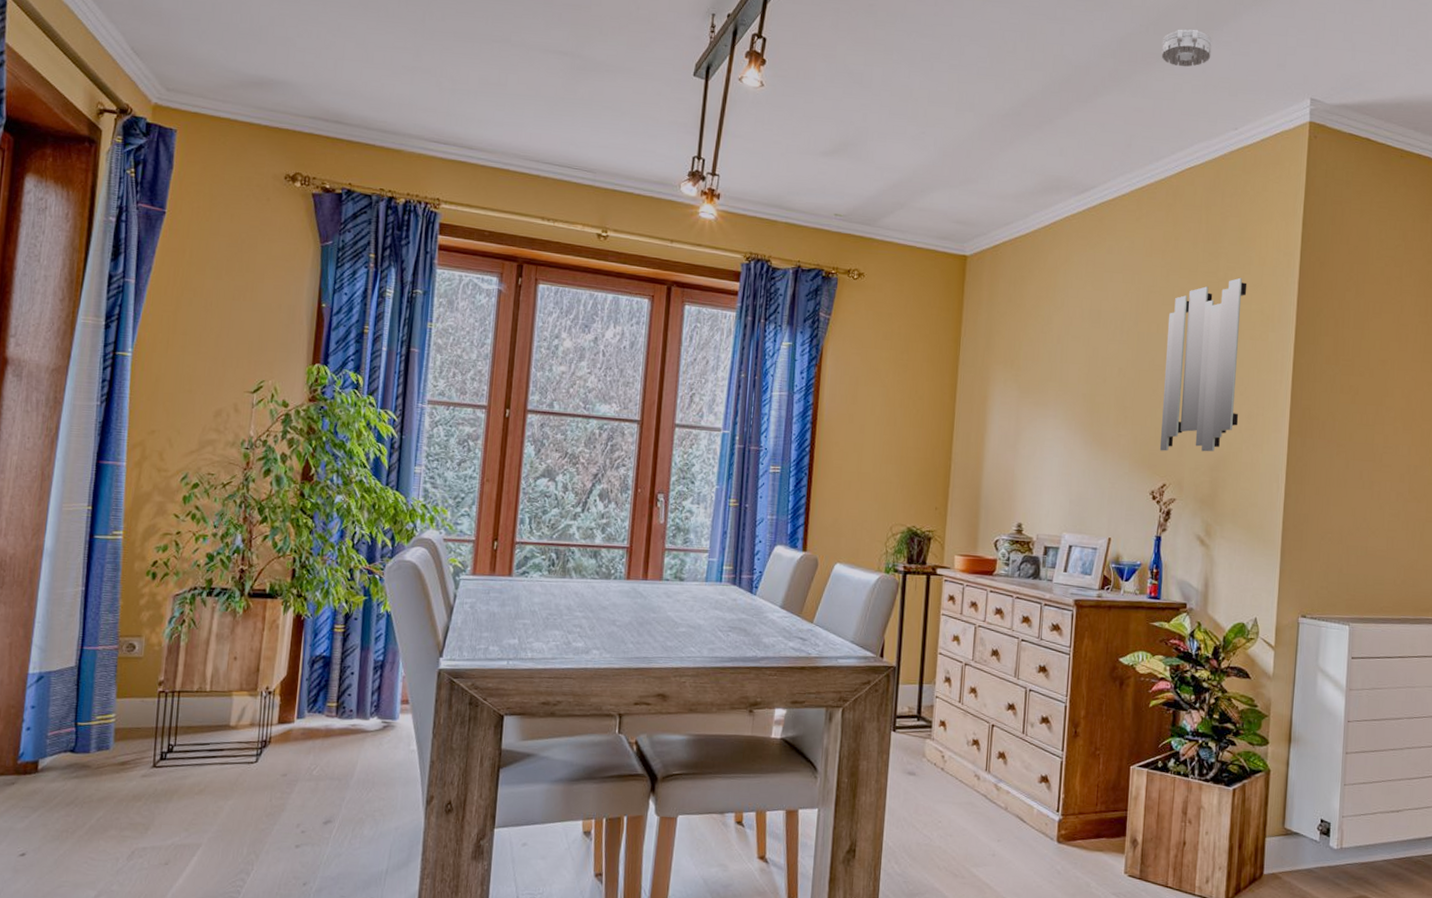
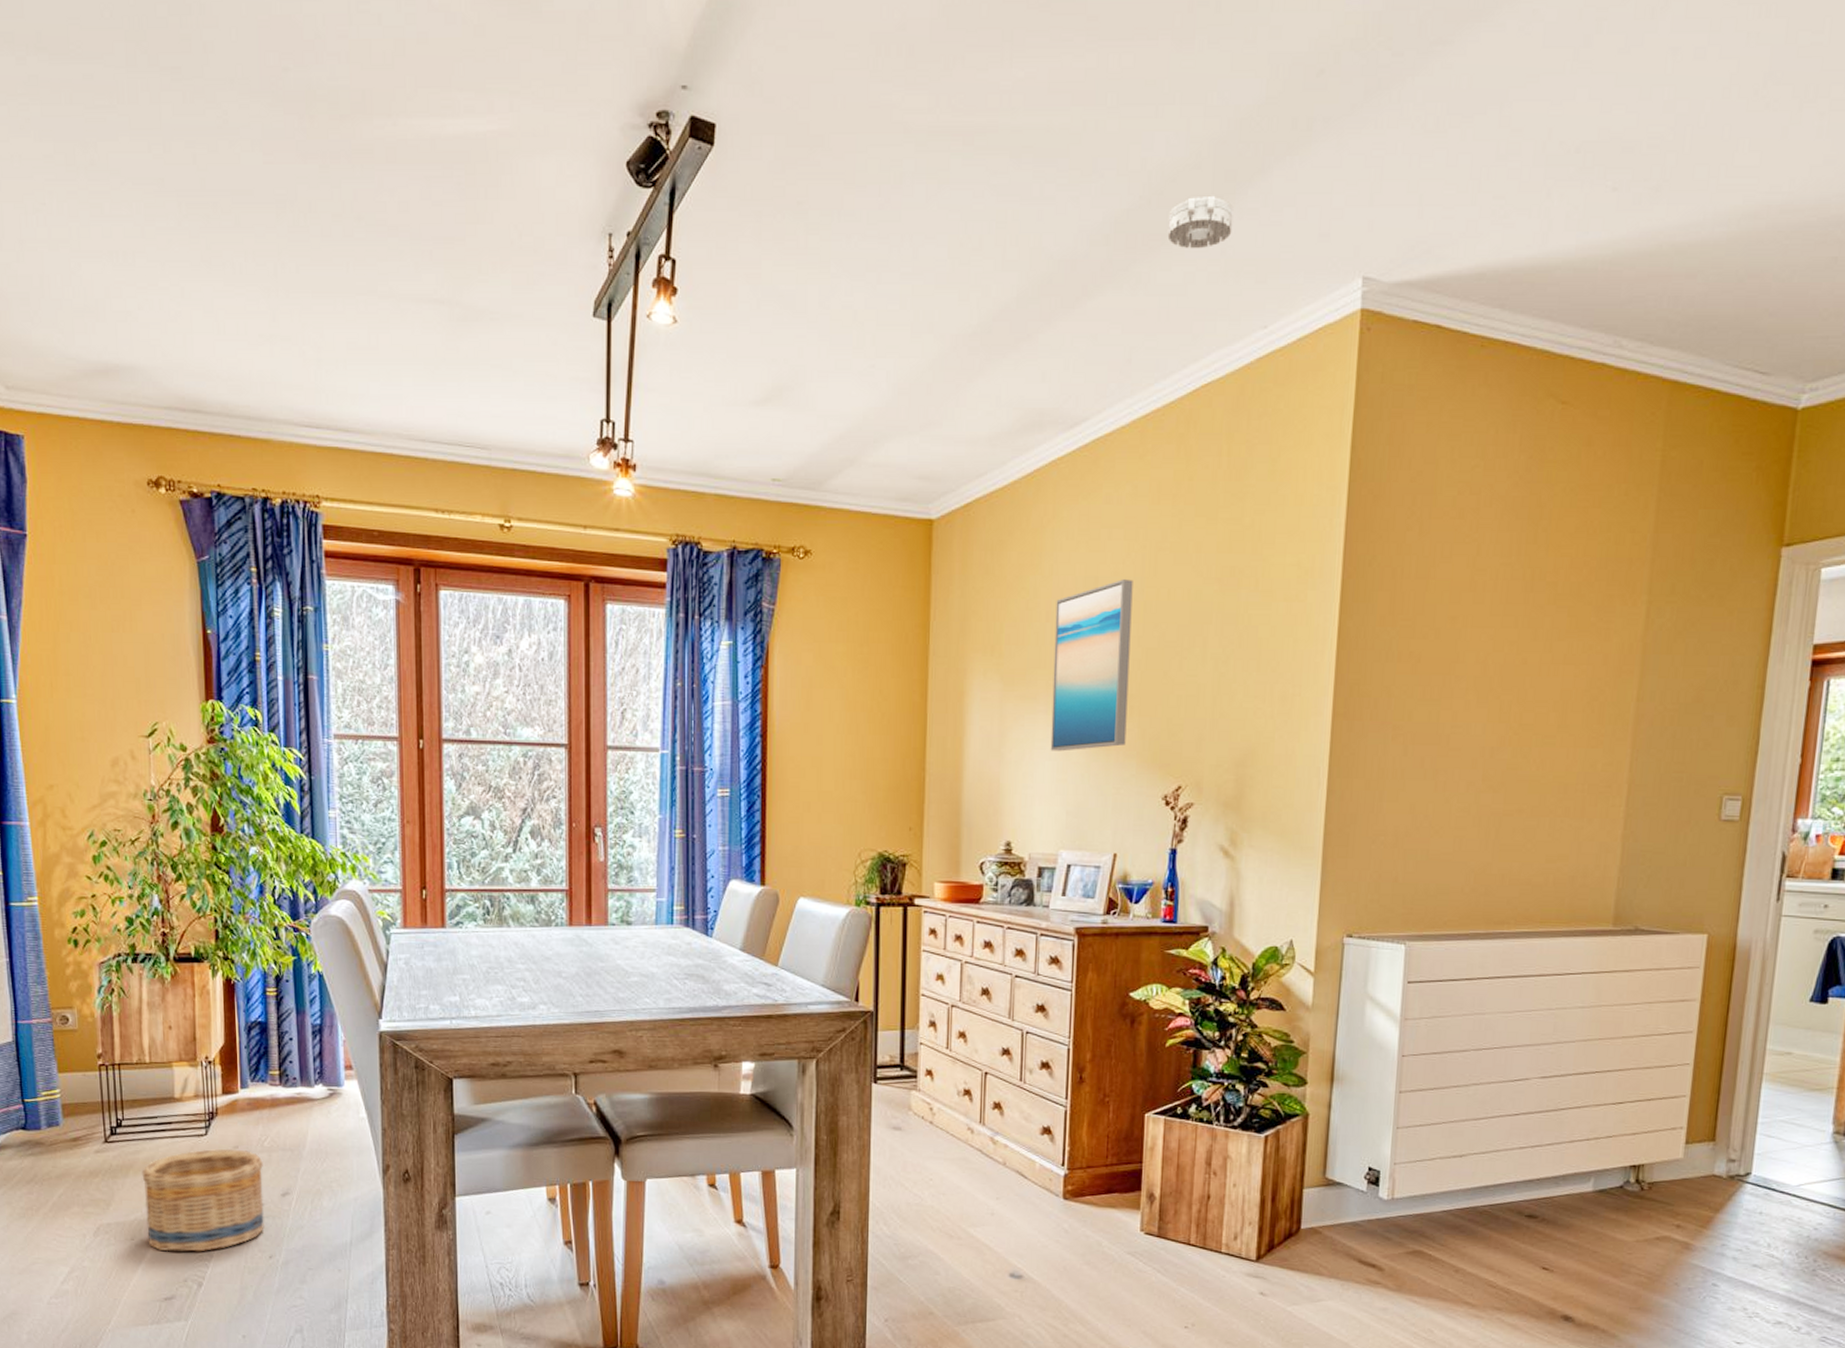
basket: none [182,776,309,878] -> present [141,1148,264,1252]
wall art: none [1057,314,1129,450] -> present [1050,579,1133,752]
home mirror: present [1159,277,1247,452] -> none [1173,523,1281,747]

